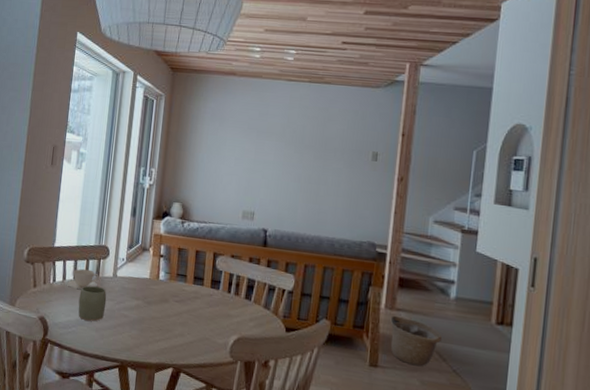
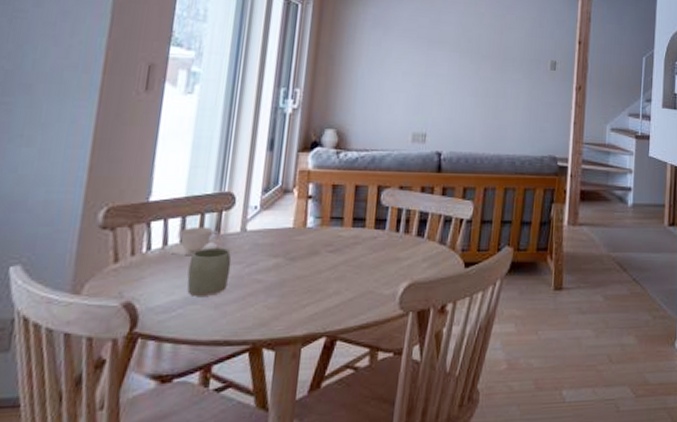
basket: present [390,315,443,367] -> none [573,231,623,281]

